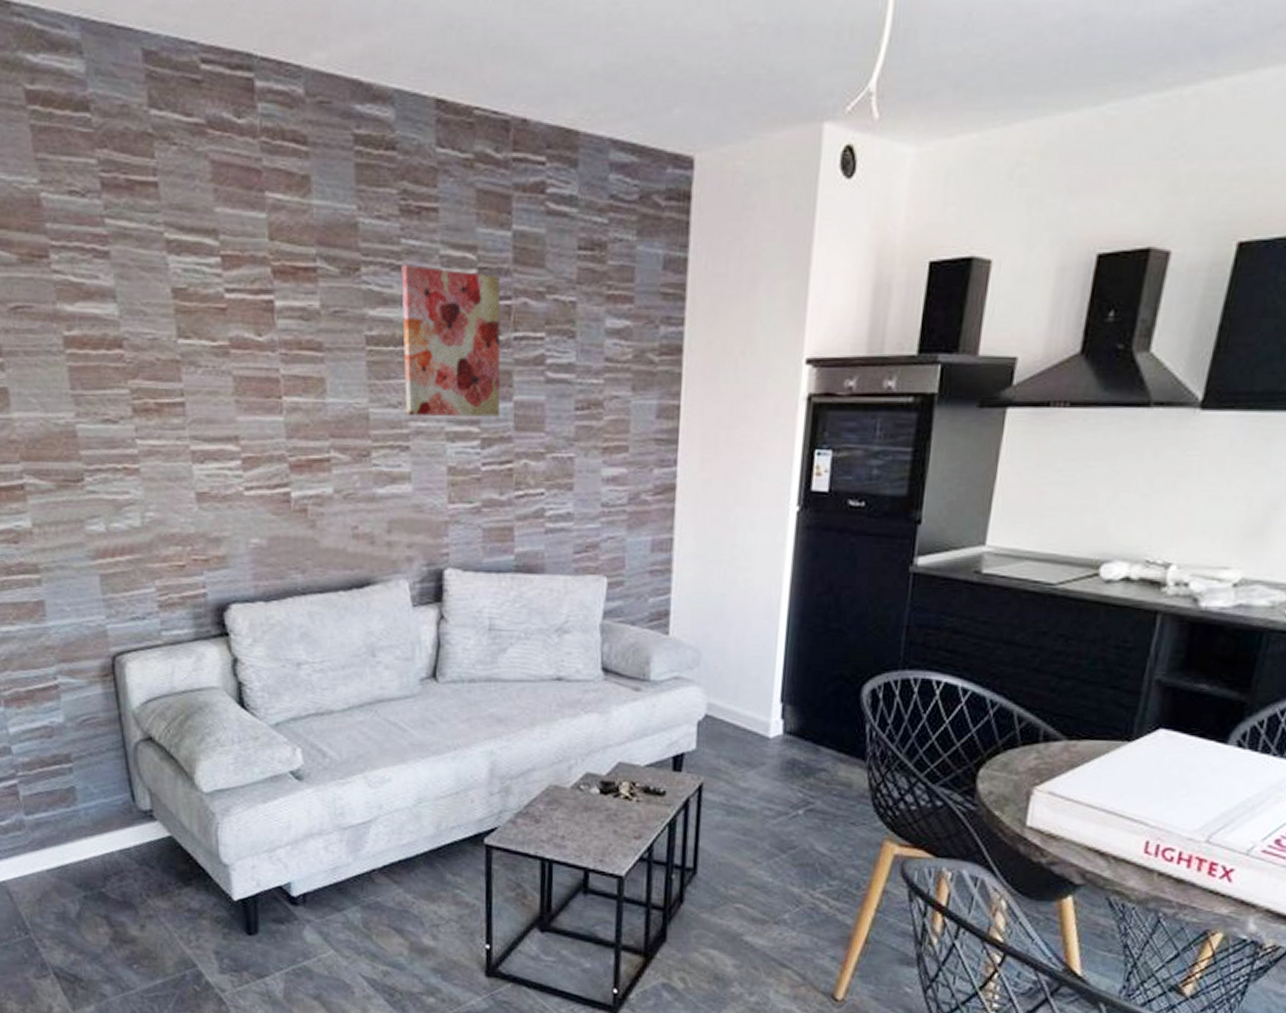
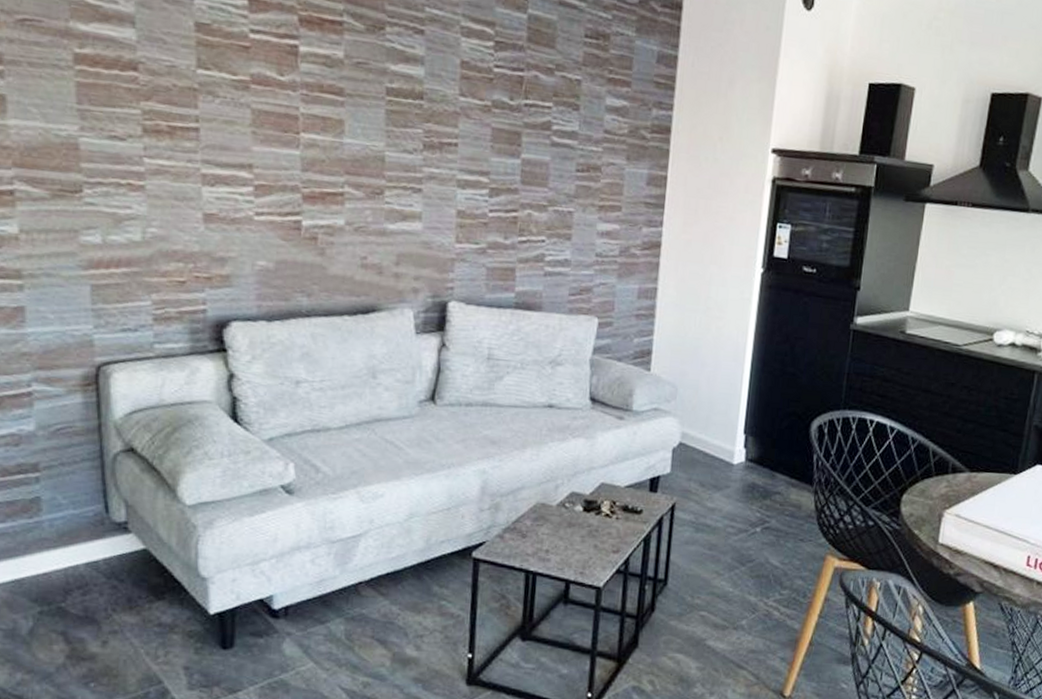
wall art: present [401,265,501,417] -> none [420,30,515,171]

